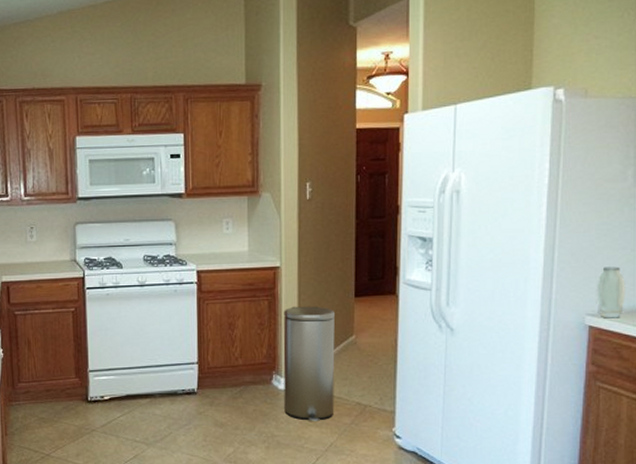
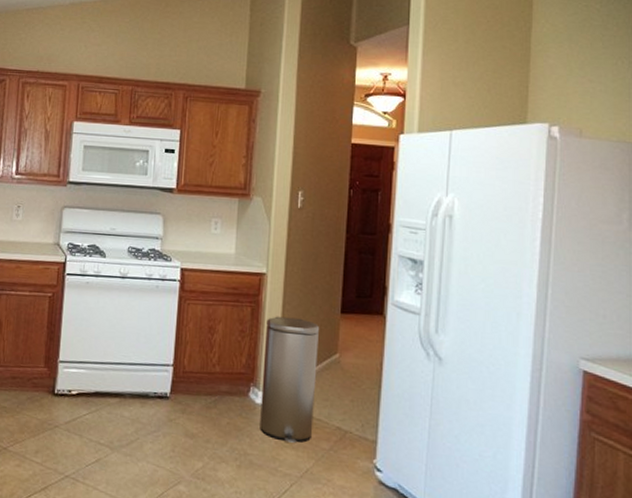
vase: present [596,266,626,318] -> none [591,310,622,366]

